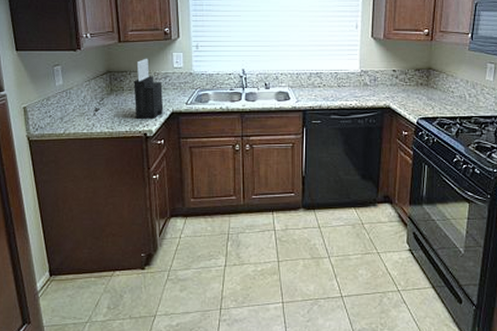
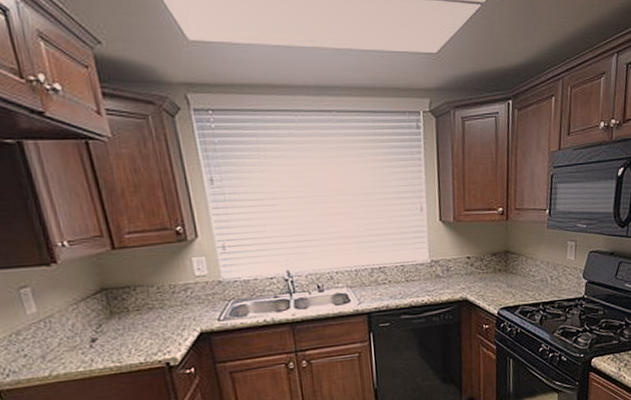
knife block: present [134,58,164,119] -> none [141,267,189,346]

